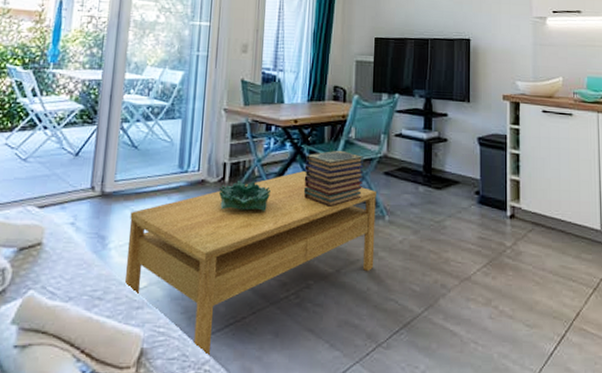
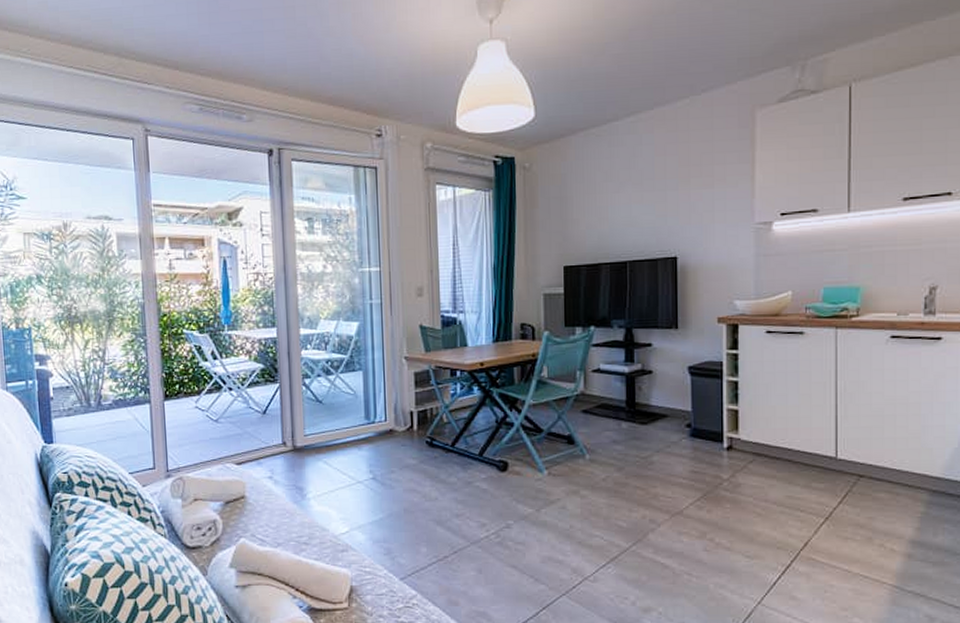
coffee table: present [124,171,376,355] -> none [324,415,576,590]
decorative bowl: present [218,180,270,211] -> none [408,427,461,457]
book stack: present [303,150,364,208] -> none [495,390,560,450]

